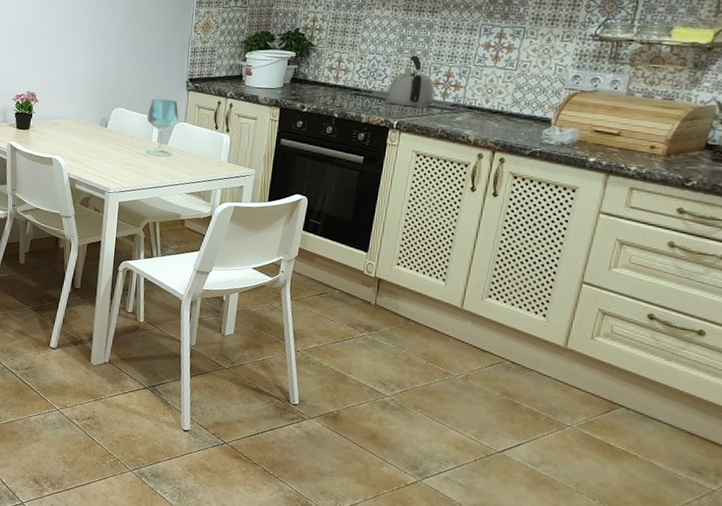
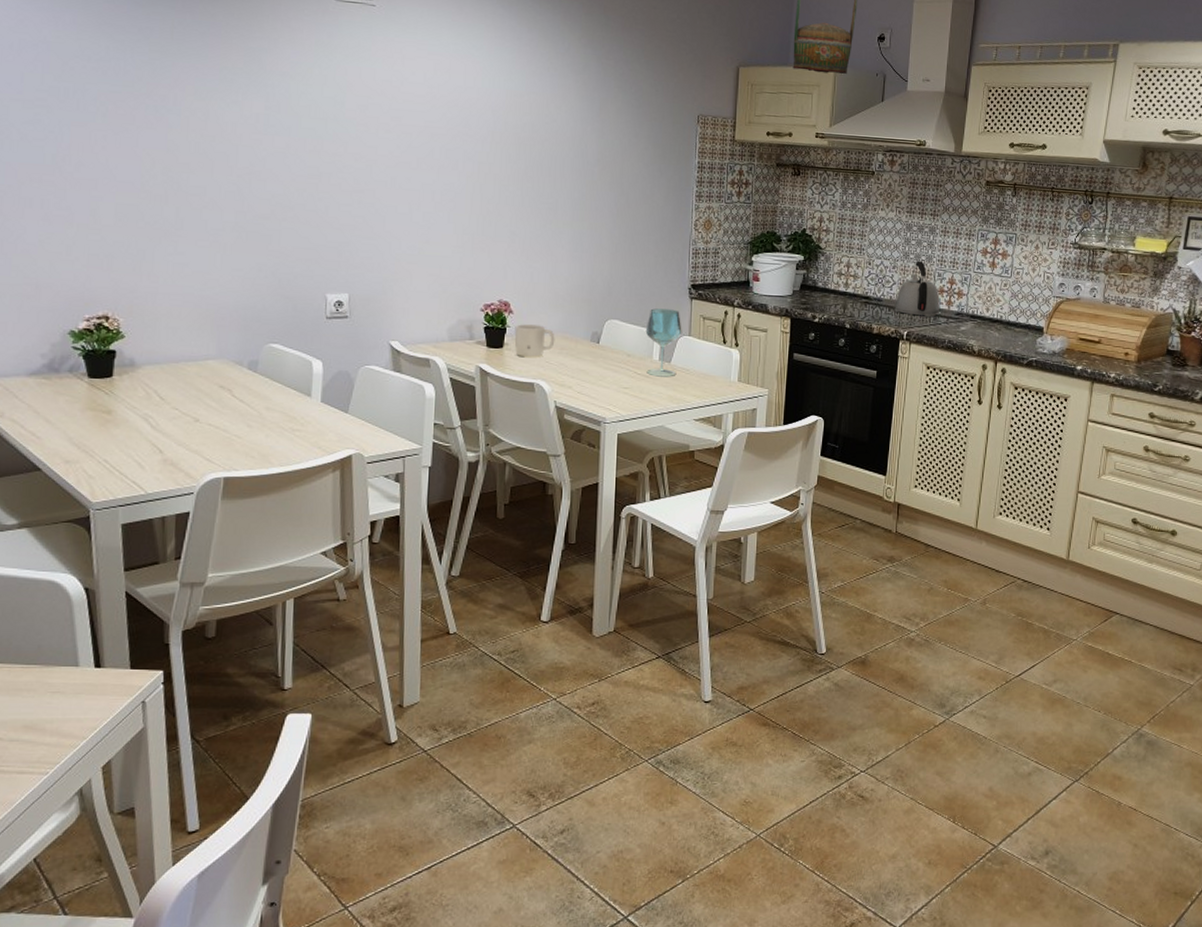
mug: none [38,111,71,138] -> present [514,324,555,358]

